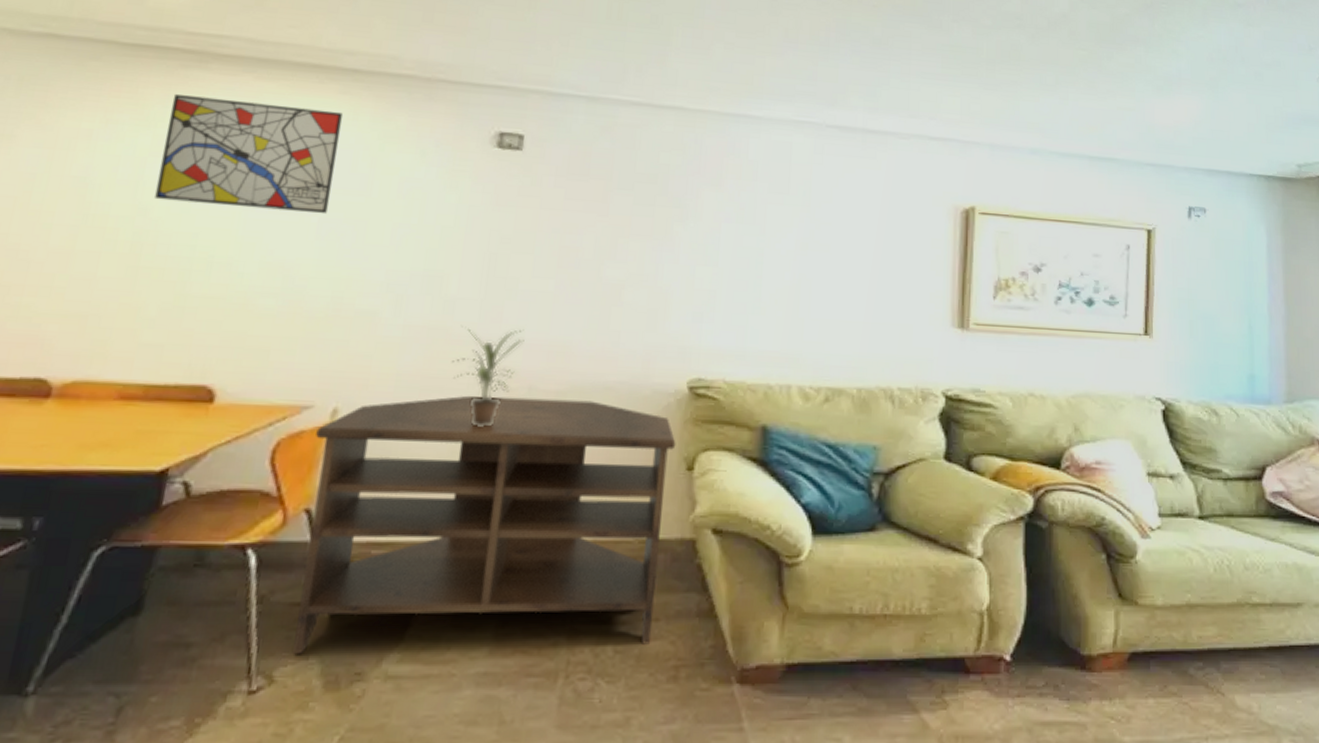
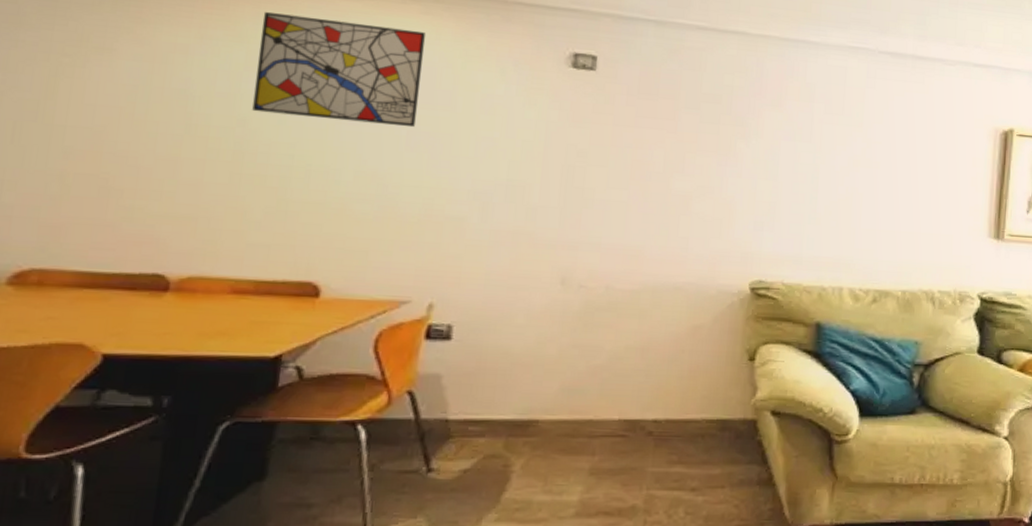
tv stand: present [293,395,676,653] -> none [402,293,739,513]
potted plant: present [451,326,524,427] -> none [535,231,601,321]

